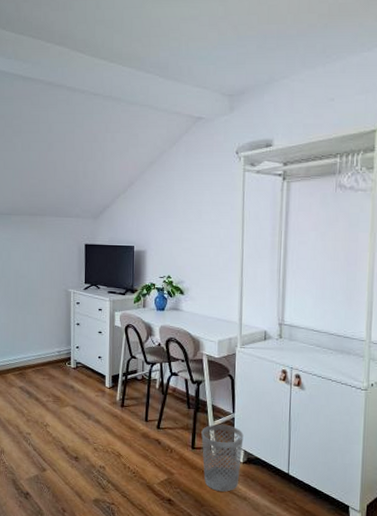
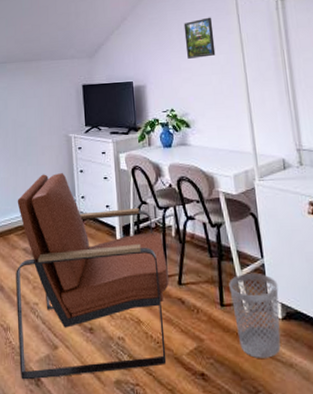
armchair: none [11,323,149,494] -> present [16,173,169,380]
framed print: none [188,191,218,230] -> present [183,17,216,59]

